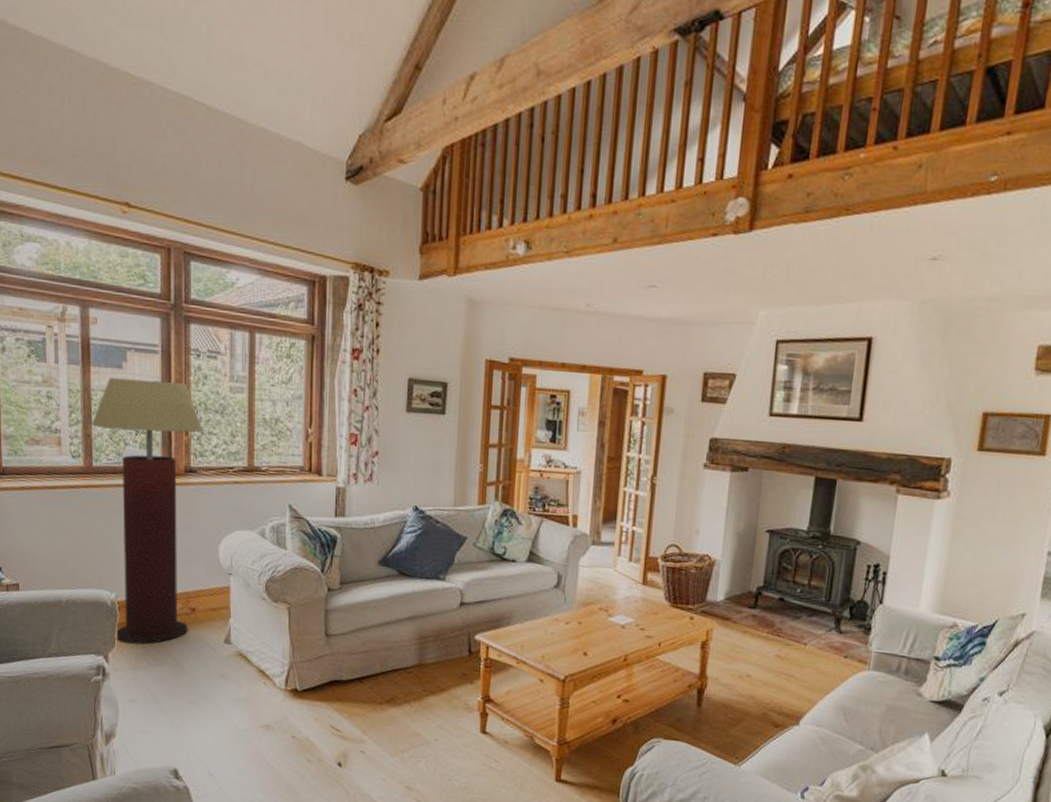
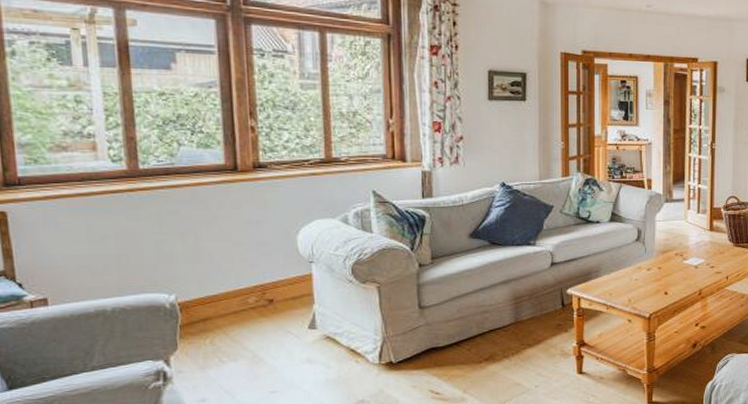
floor lamp: present [92,378,202,644] -> none [135,79,271,344]

